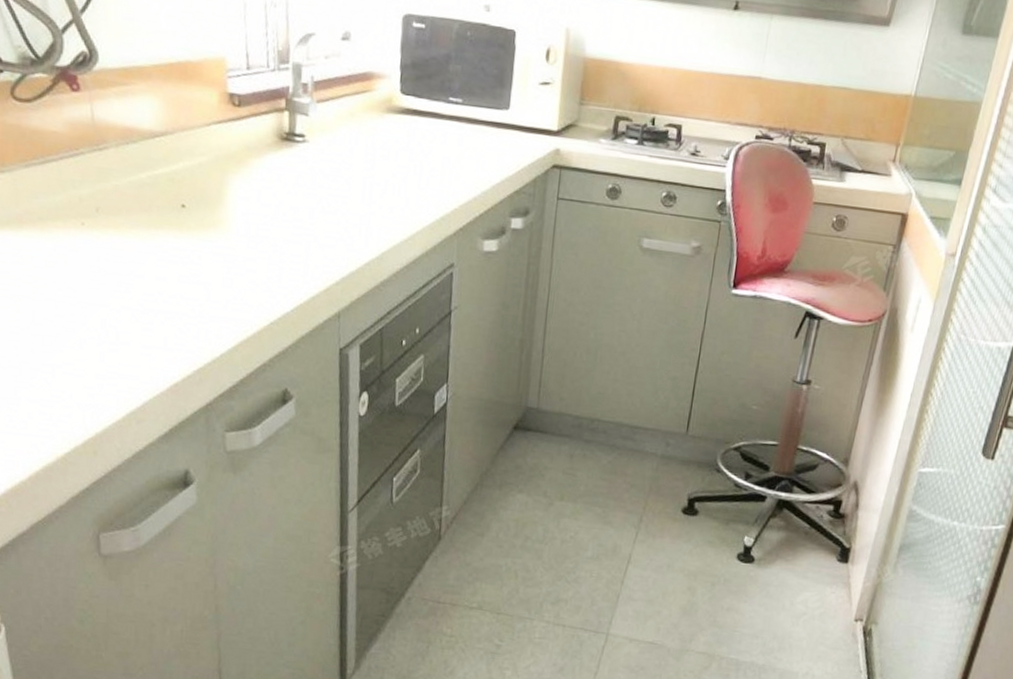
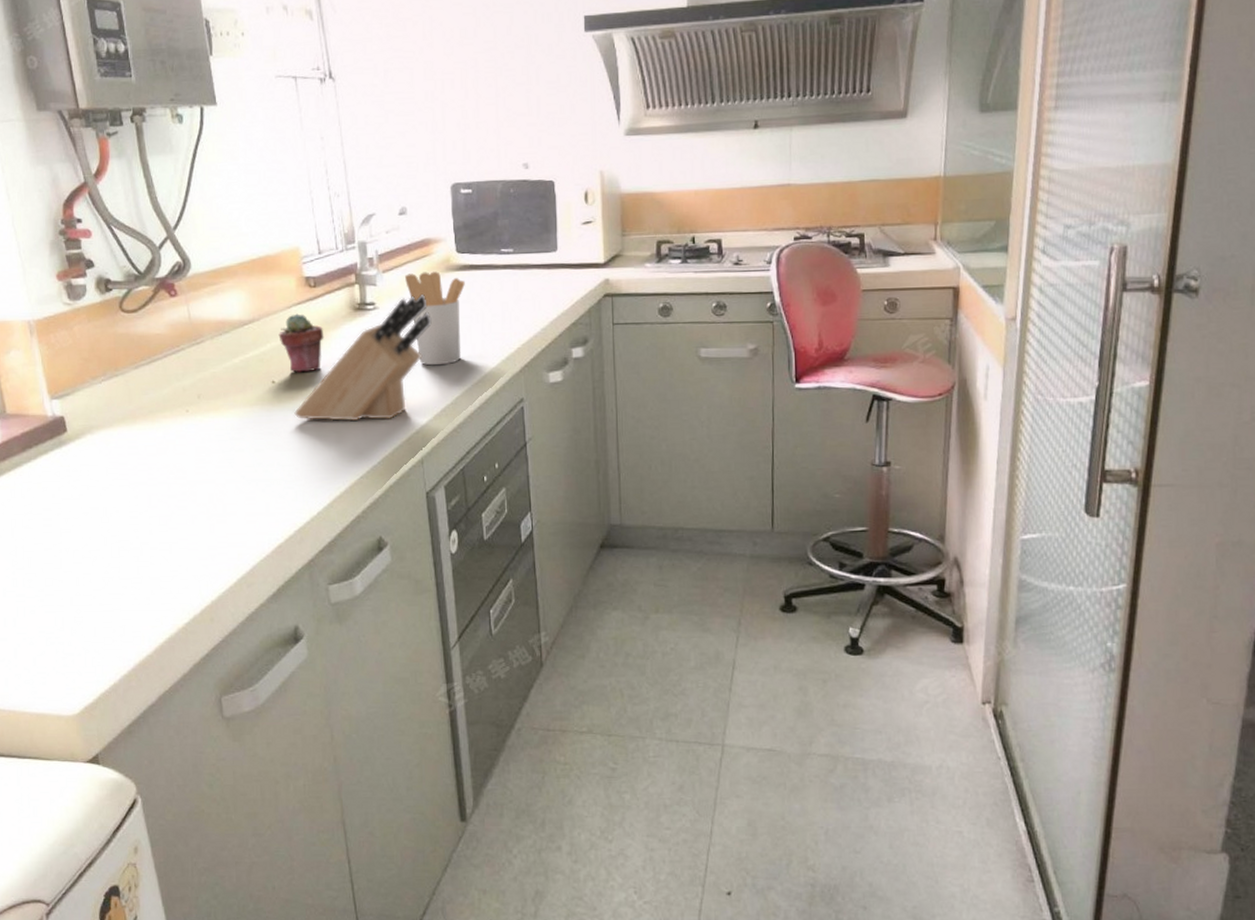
potted succulent: none [193,133,245,201] -> present [278,313,324,373]
knife block: none [204,134,365,266] -> present [294,295,432,422]
utensil holder: none [340,108,406,215] -> present [404,271,465,366]

